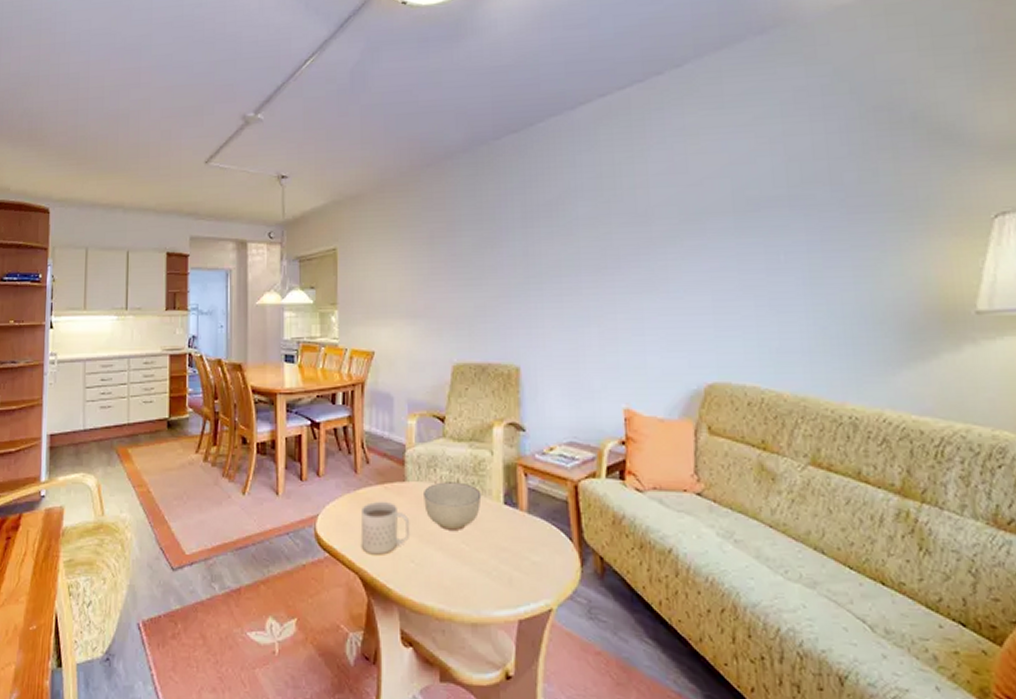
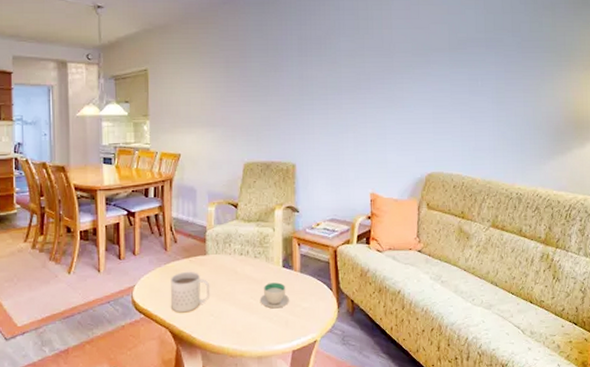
bowl: present [422,482,482,530] -> none [220,253,266,290]
cup: none [473,524,513,560] -> present [259,282,289,309]

